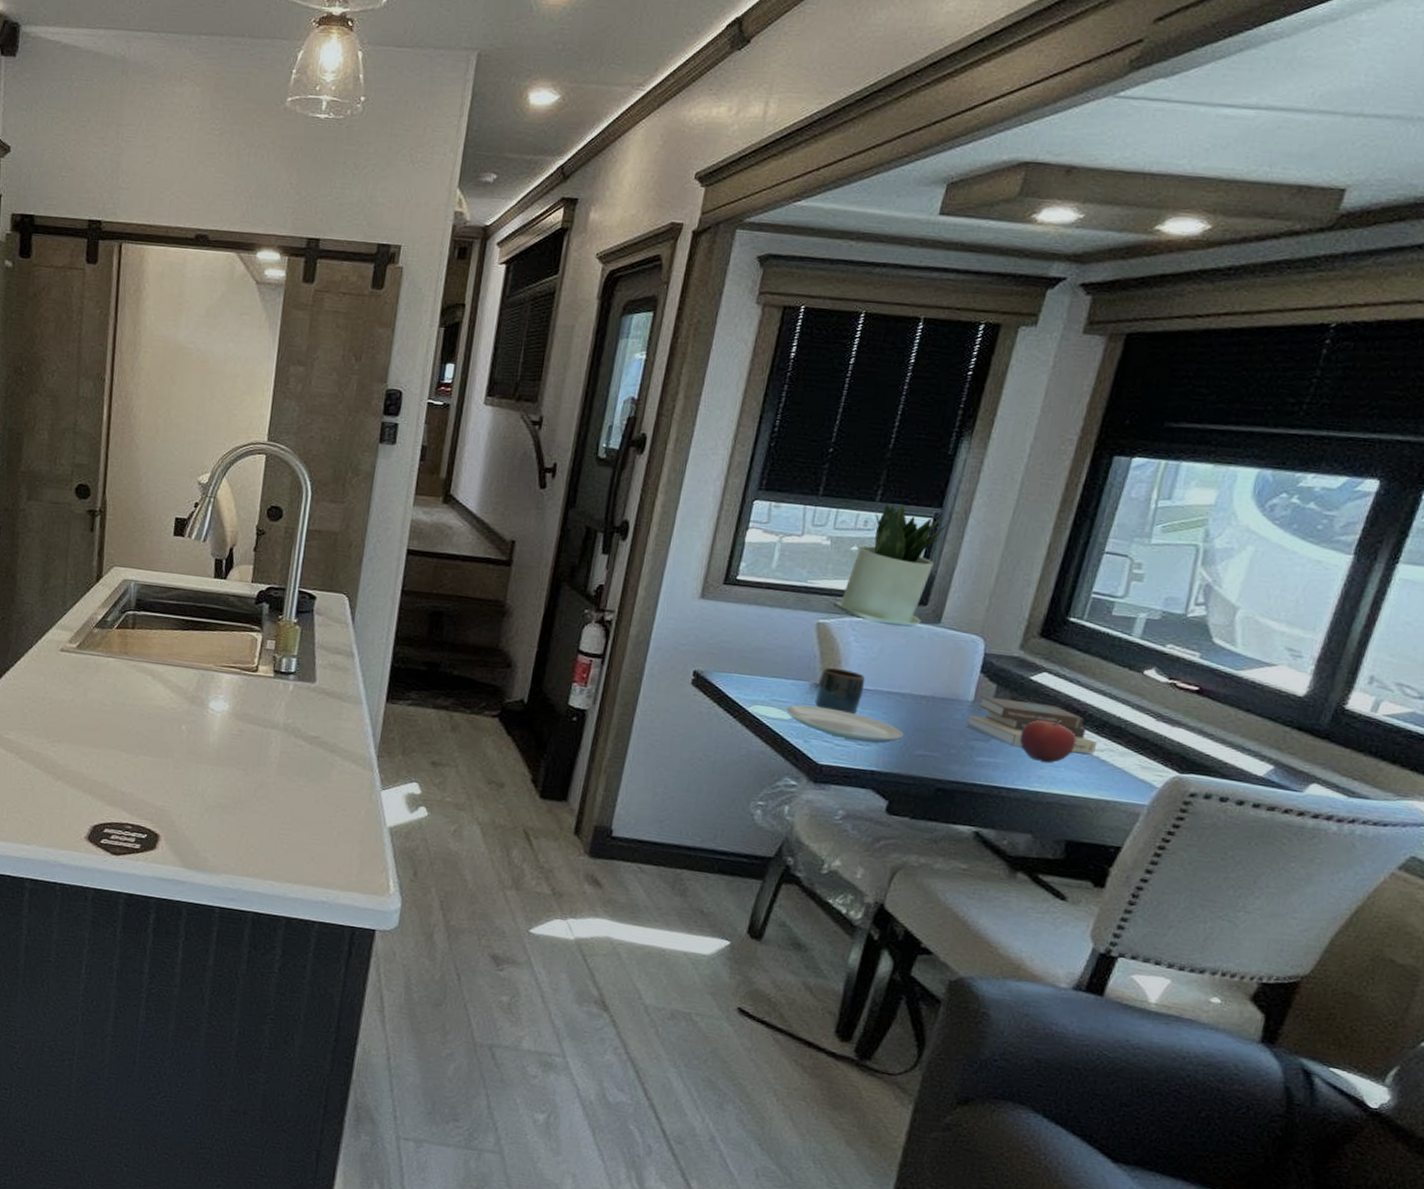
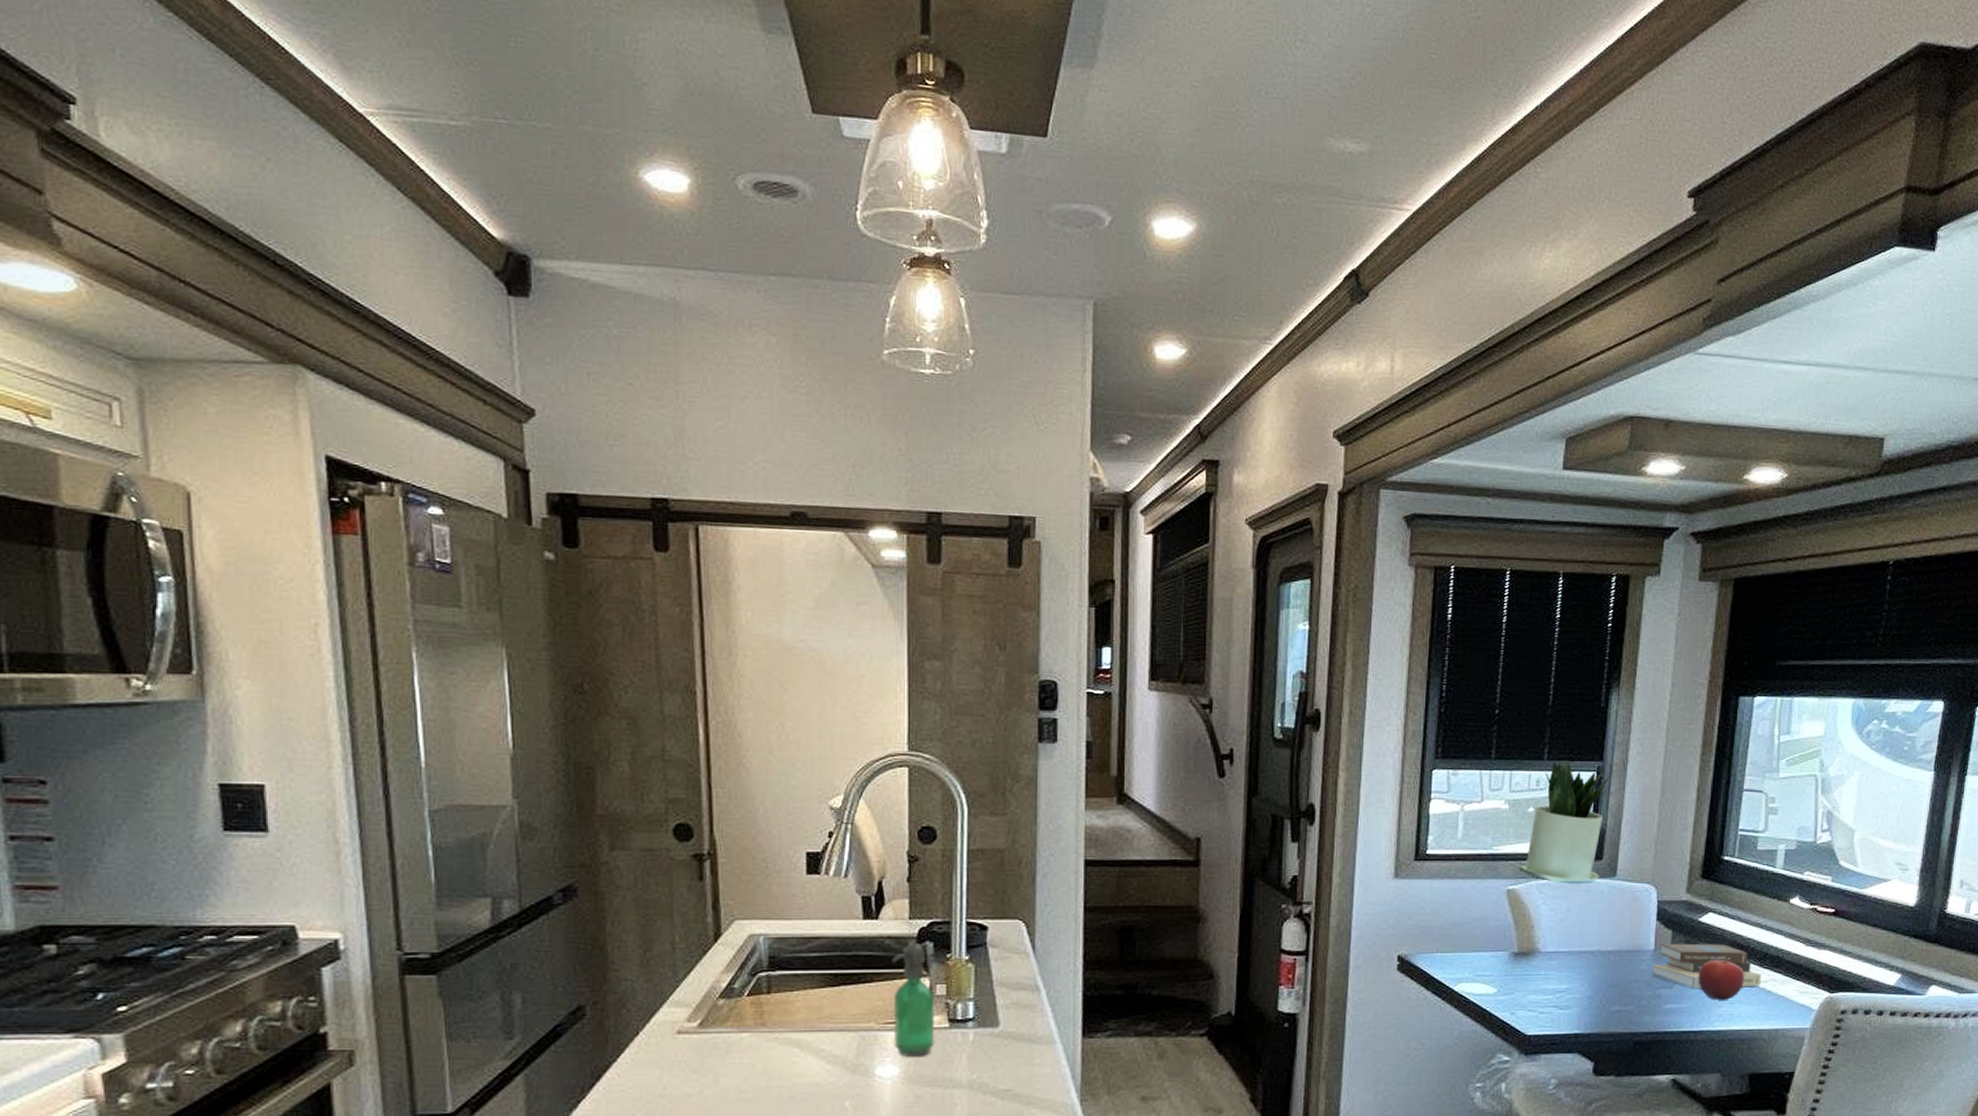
soap dispenser: none [226,601,265,698] -> present [892,942,935,1057]
plate: present [785,705,904,743] -> none [1489,975,1599,1006]
mug: present [815,667,865,715] -> none [1516,933,1558,980]

